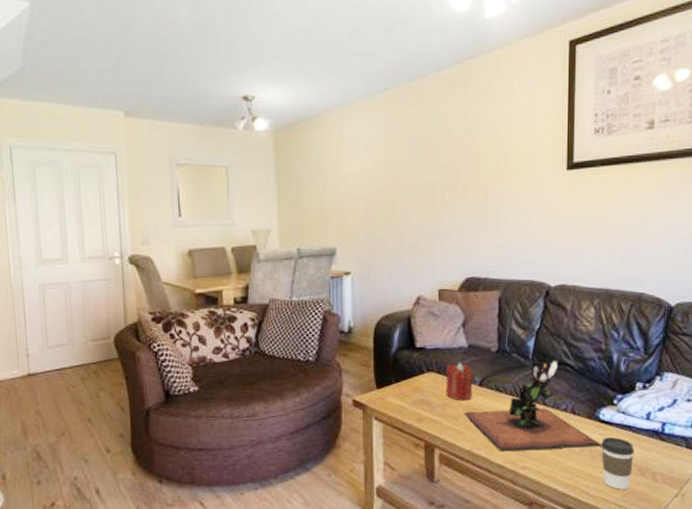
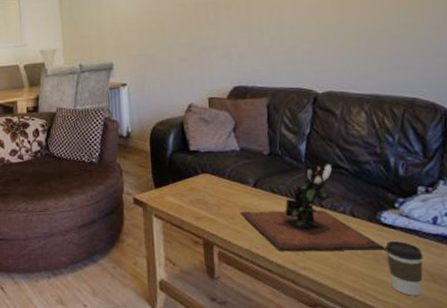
candle: present [445,362,475,401] -> none [220,164,248,201]

